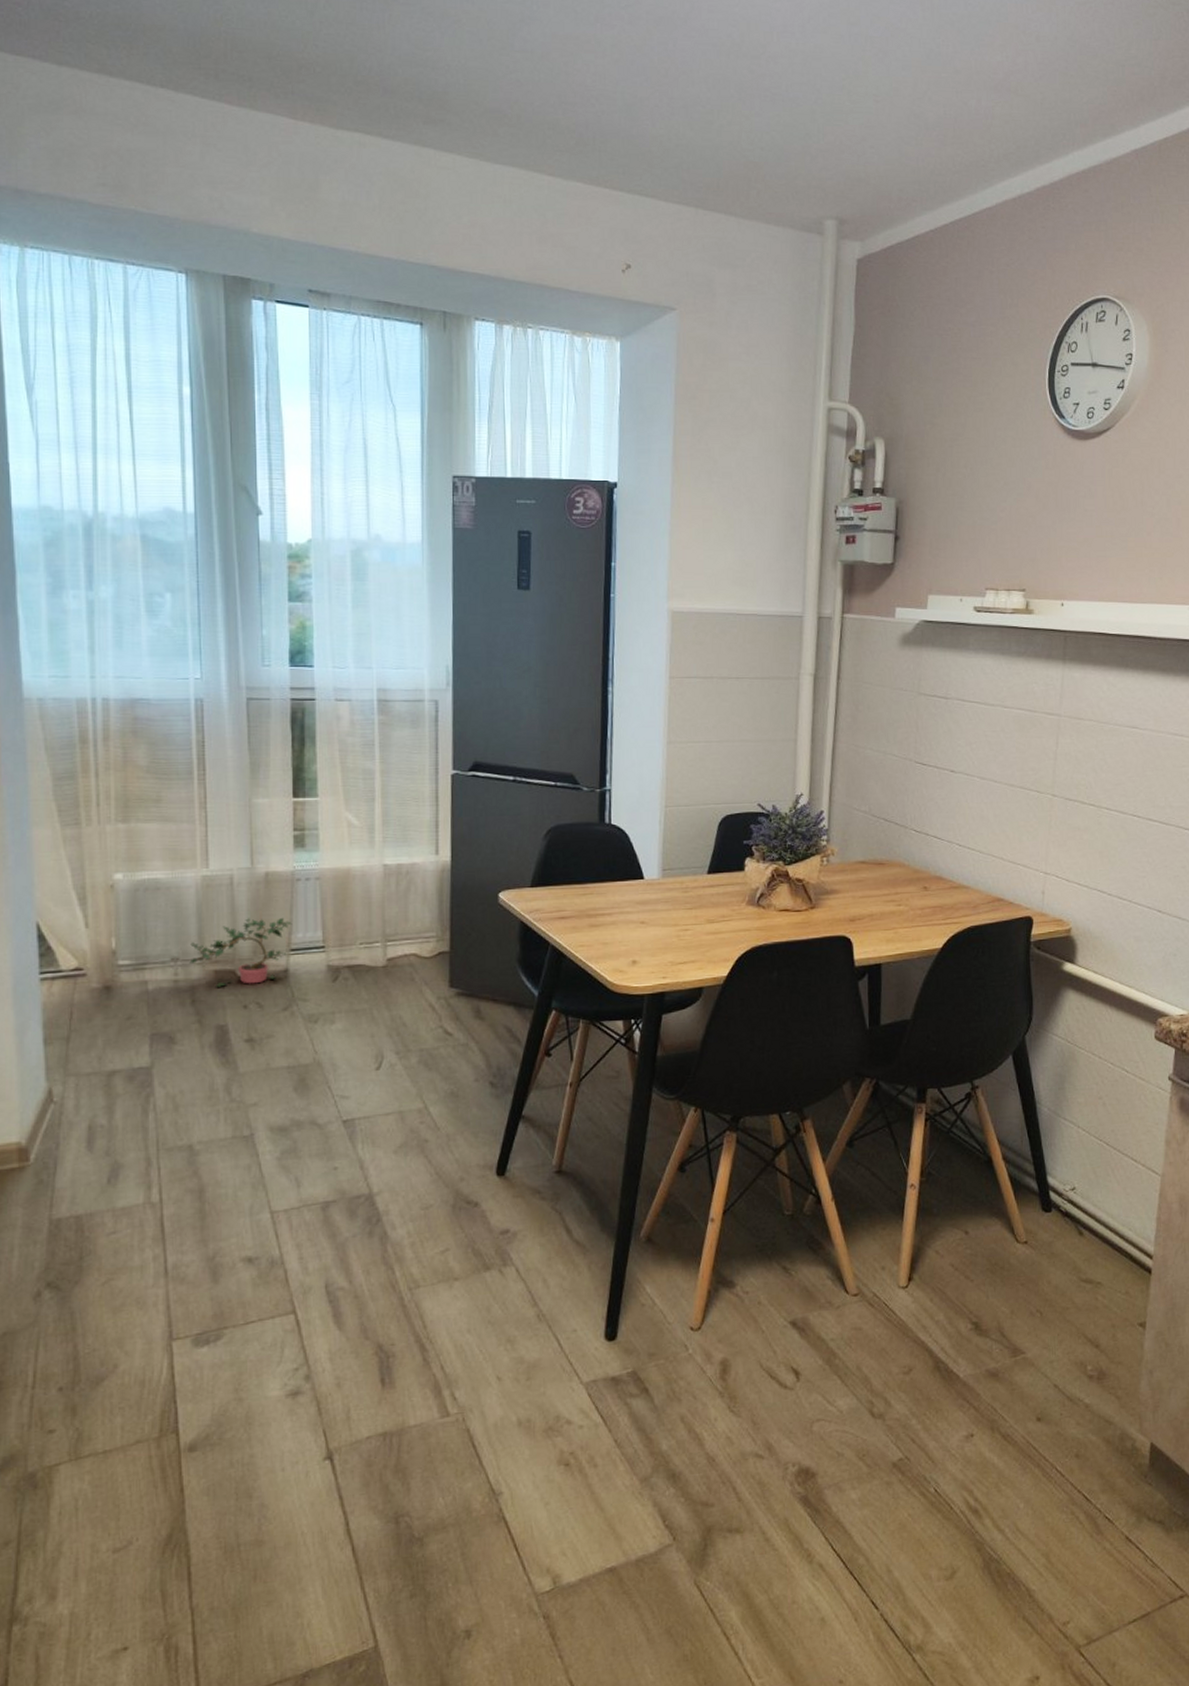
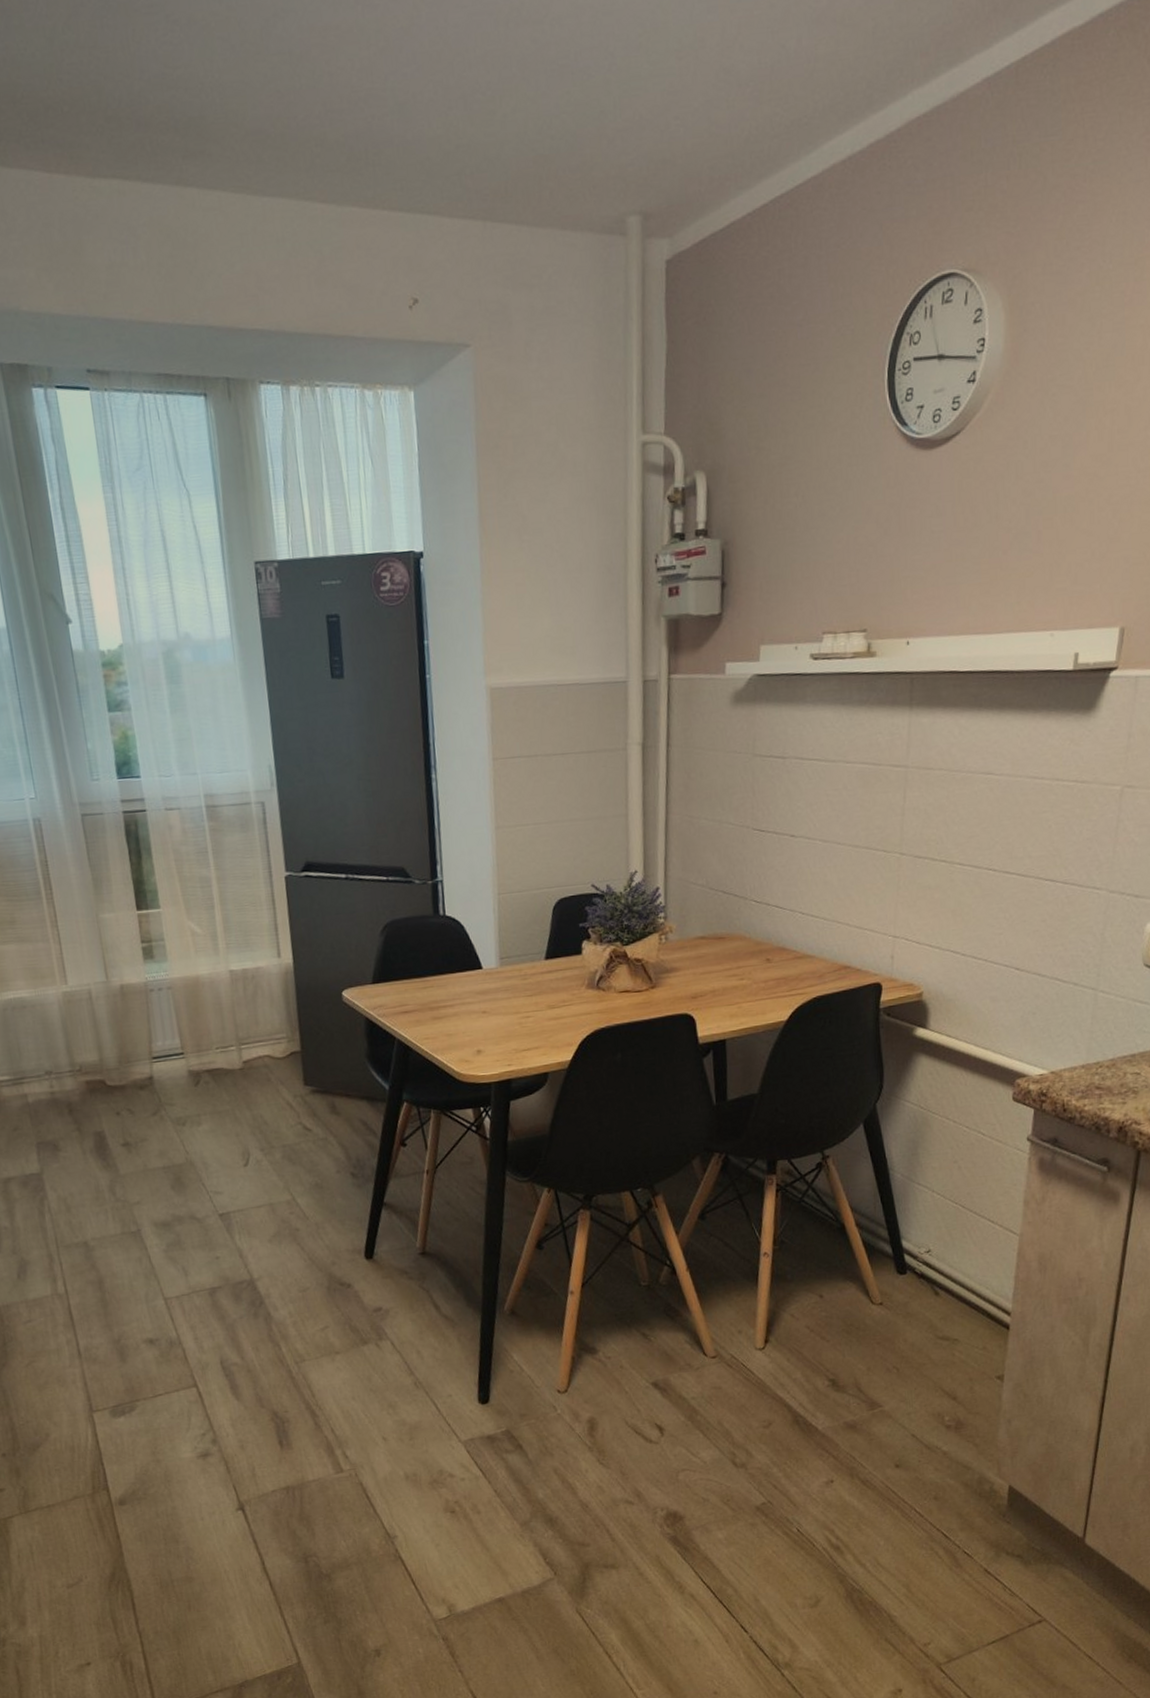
potted plant: present [189,918,292,987] -> none [60,1028,151,1097]

